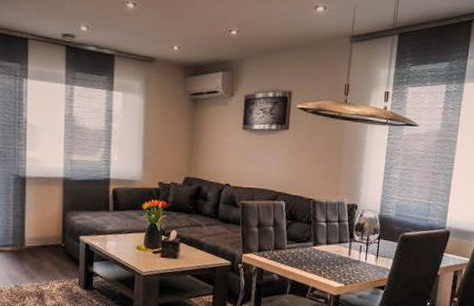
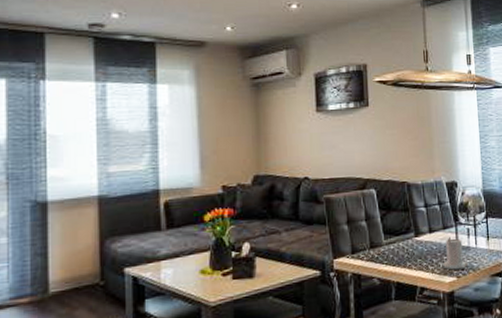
candle: none [334,250,356,278] -> present [443,237,468,270]

